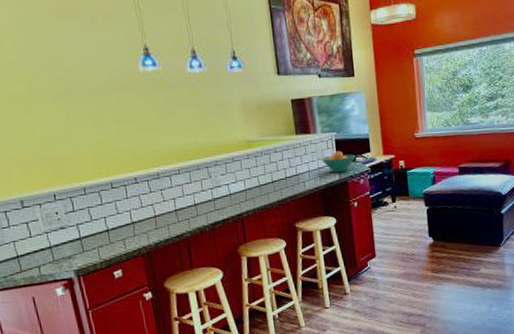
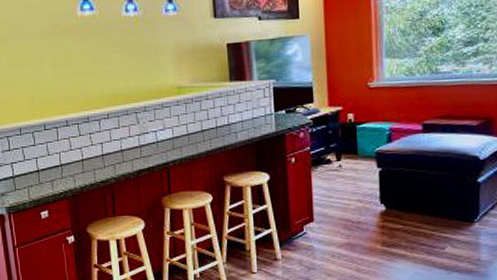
fruit bowl: present [321,151,356,172] -> none [256,100,297,123]

